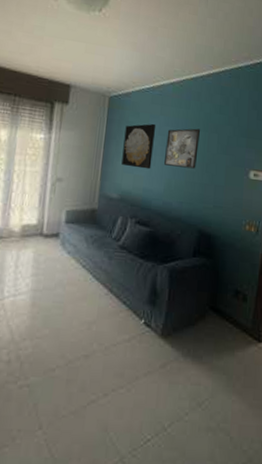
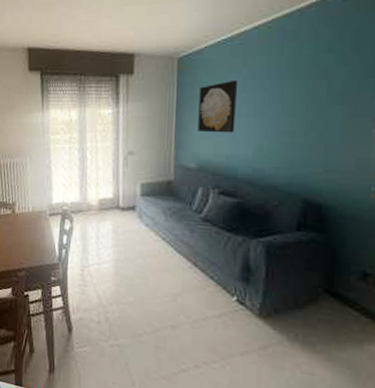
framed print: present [164,128,201,169] -> none [252,77,301,127]

